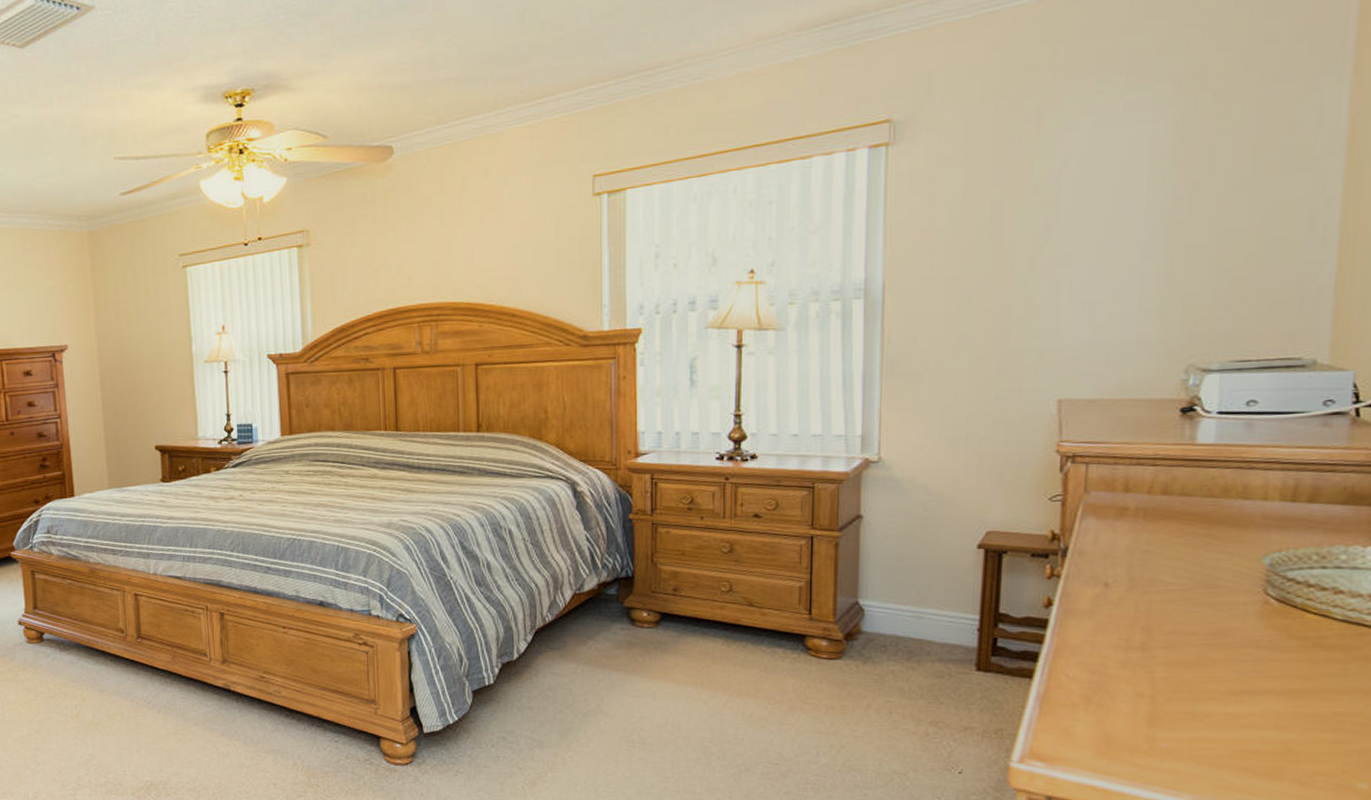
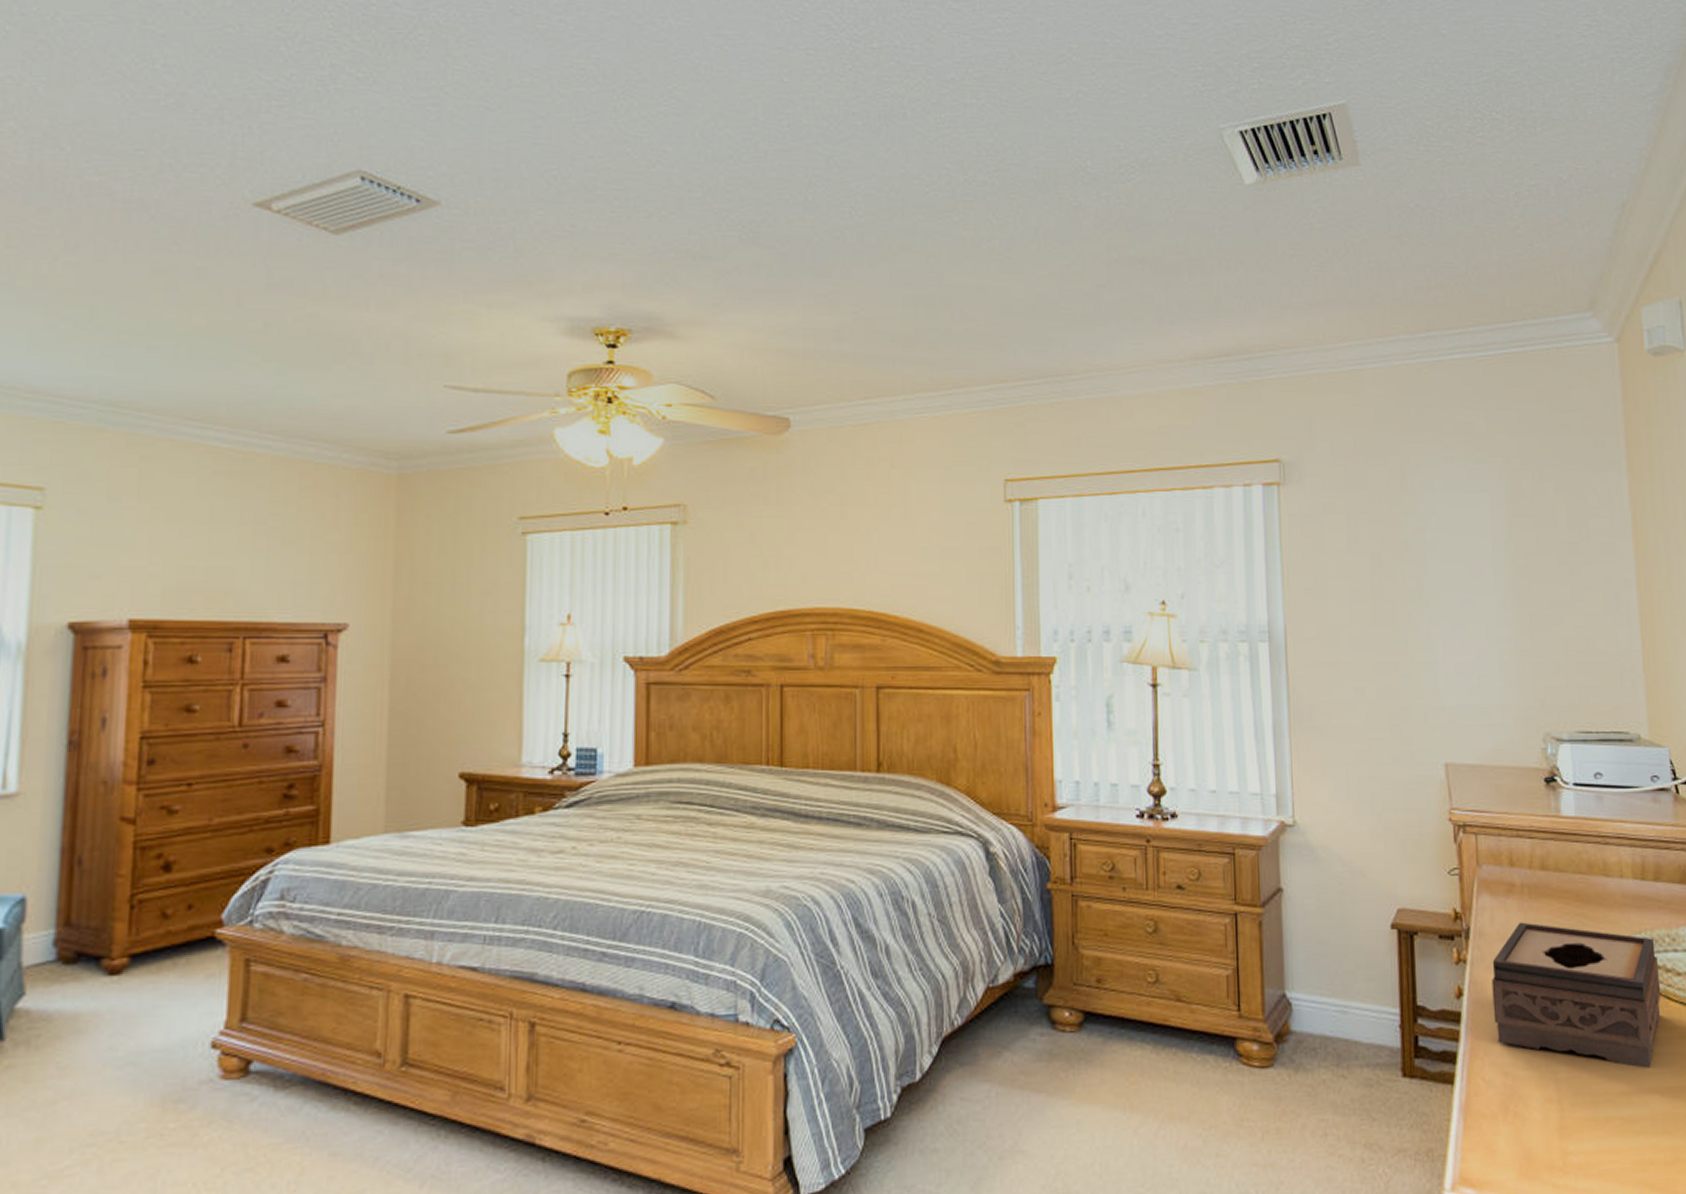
tissue box: none [1085,542,1299,672] -> present [1491,922,1661,1068]

